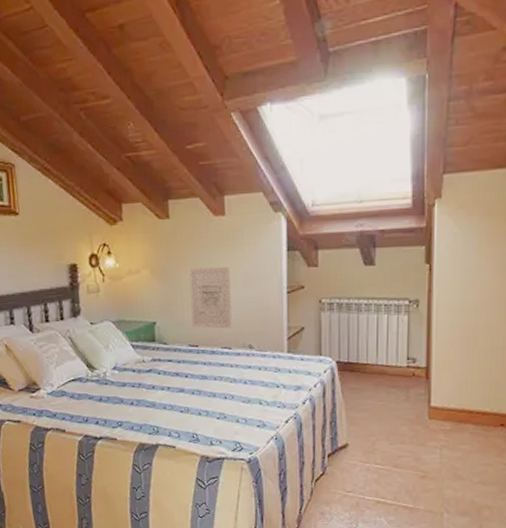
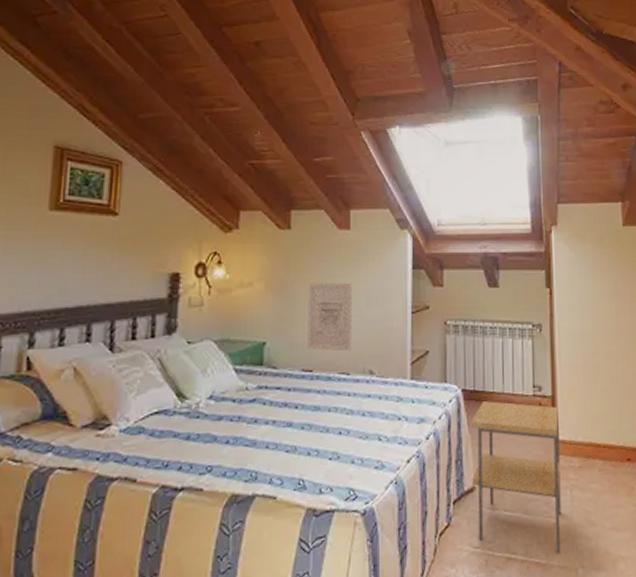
side table: none [345,372,432,500] -> present [471,401,562,553]

